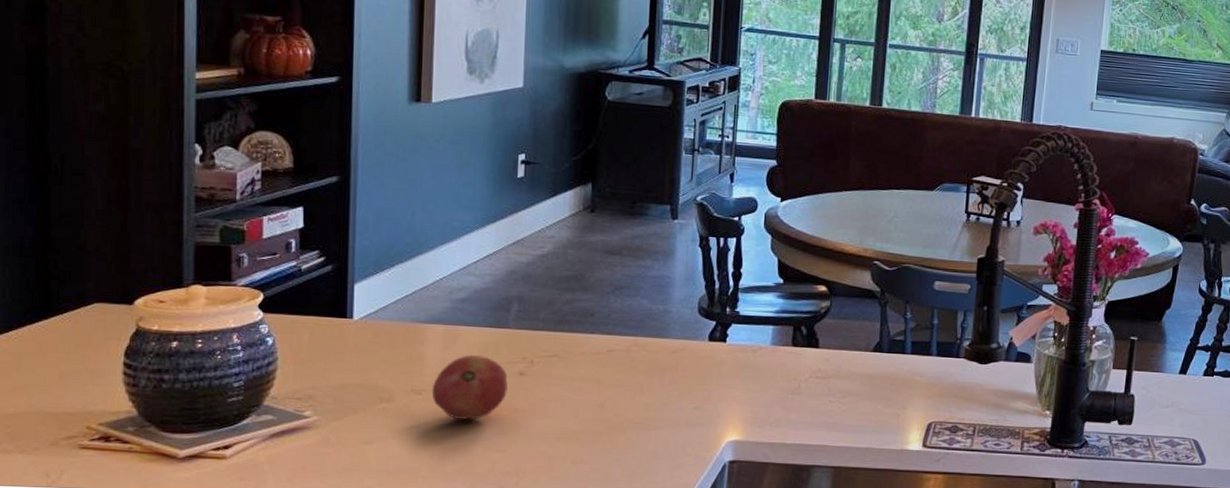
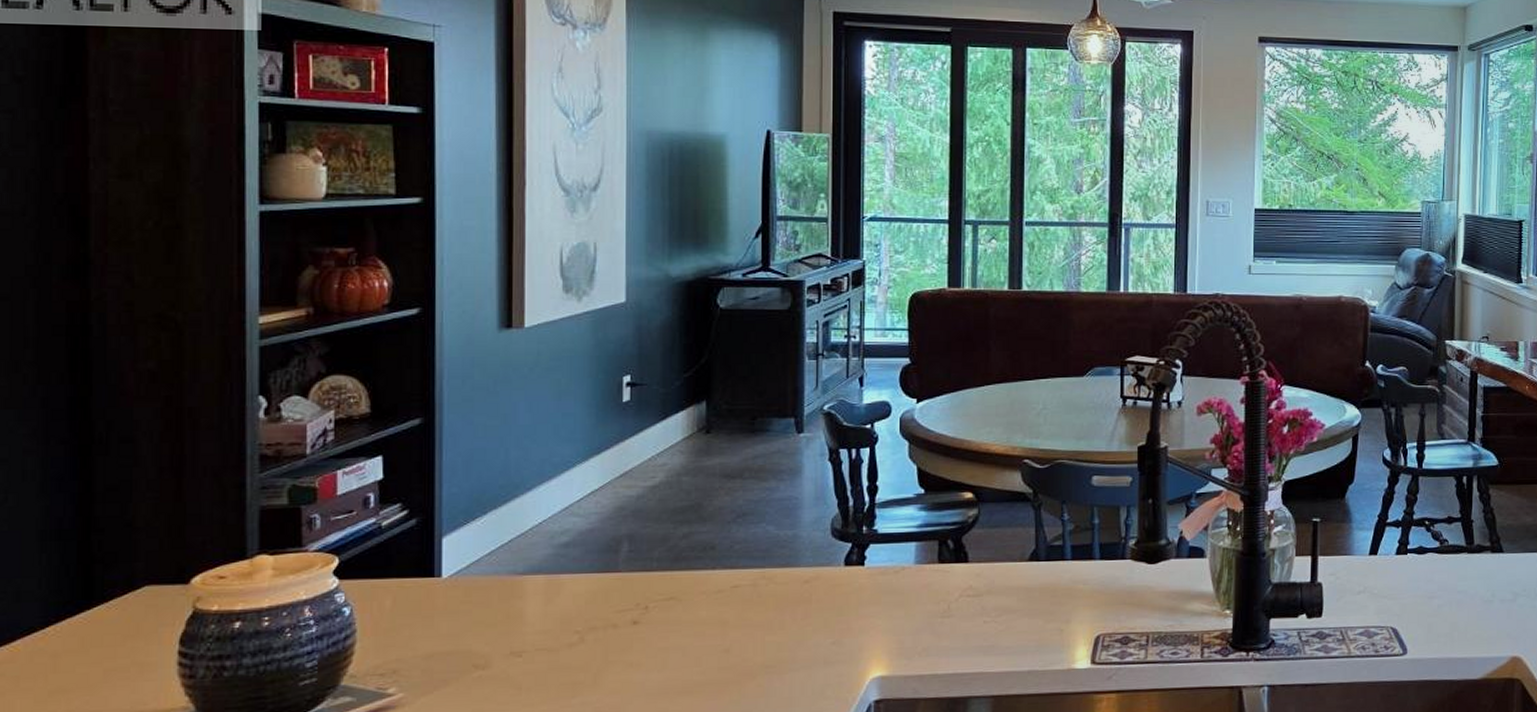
fruit: present [431,355,508,420] -> none [533,605,620,681]

